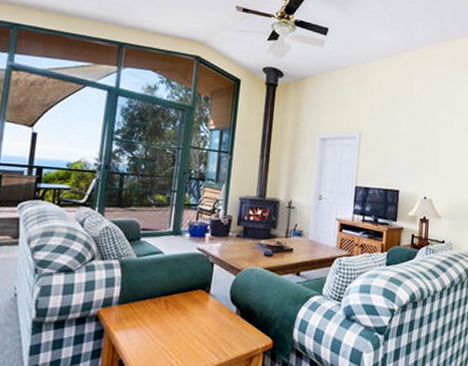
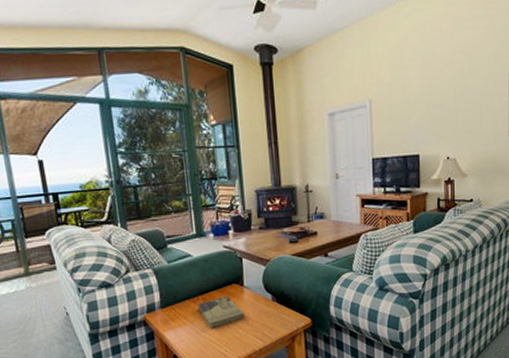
book: none [157,301,205,335] -> present [198,296,245,328]

